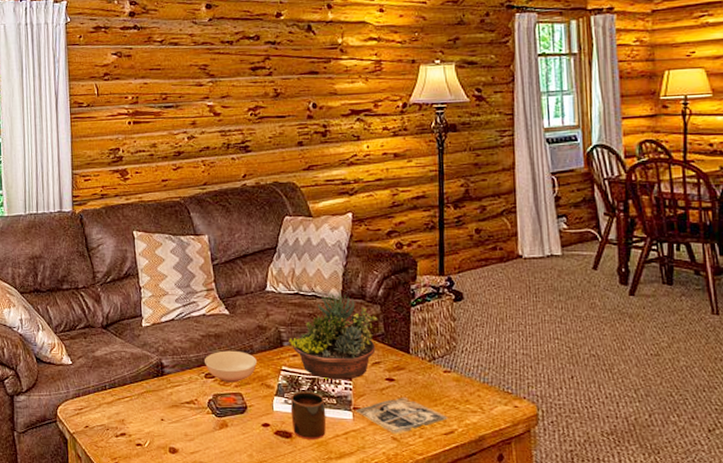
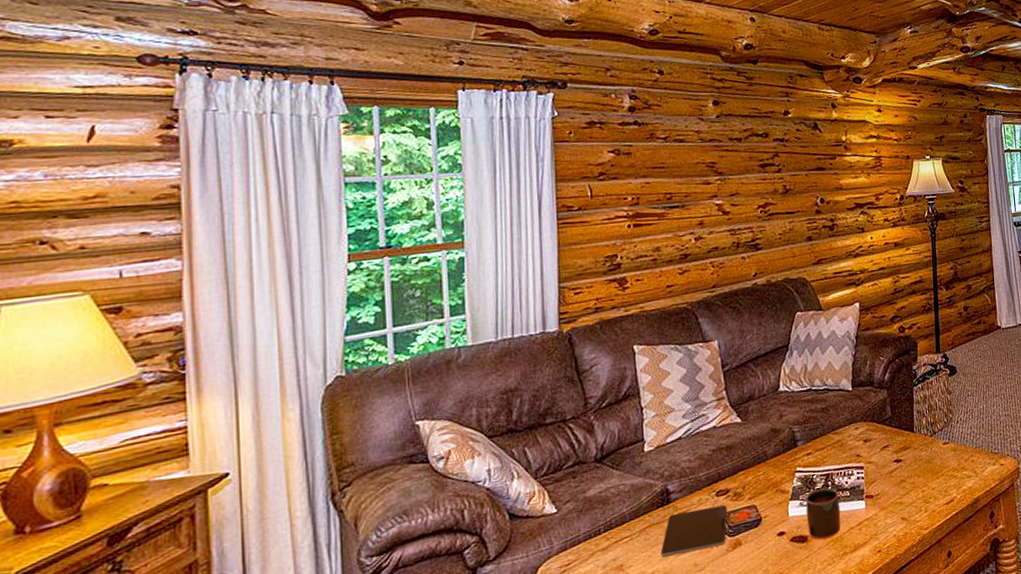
tablet: none [155,385,215,423] -> present [660,505,728,557]
bowl: present [205,350,257,383] -> none [716,459,771,497]
succulent planter: present [289,291,378,380] -> none [802,381,885,472]
magazine: present [355,396,449,434] -> none [867,475,949,514]

